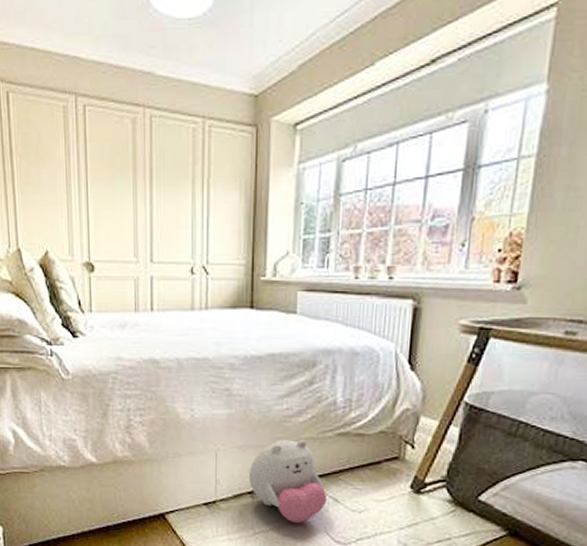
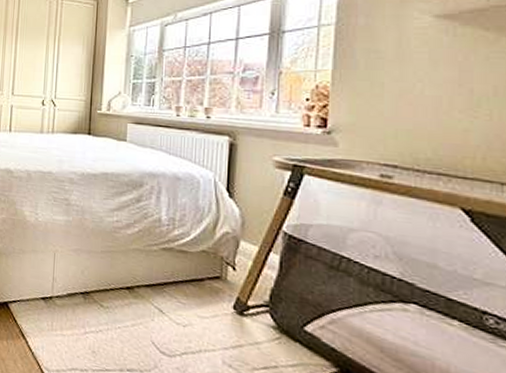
plush toy: present [248,439,328,524] -> none [81,248,153,329]

